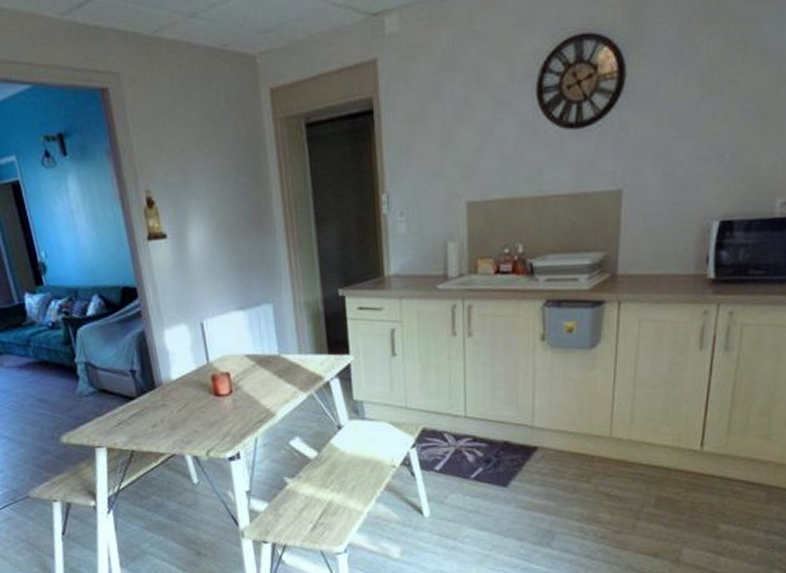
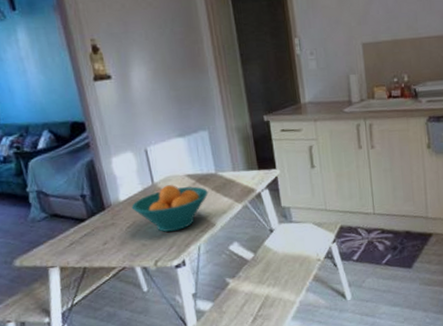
fruit bowl: none [184,365,269,419] -> present [131,185,208,232]

